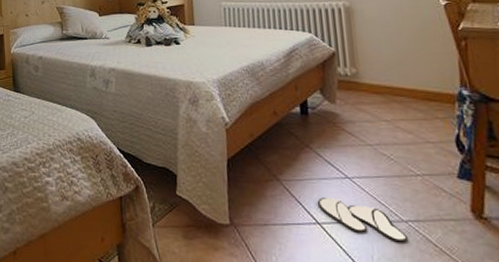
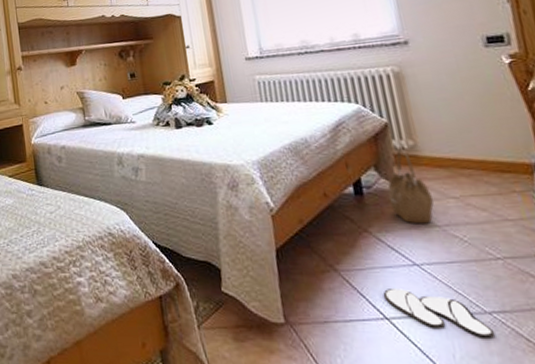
handbag: none [329,76,369,143] -> present [387,149,434,224]

